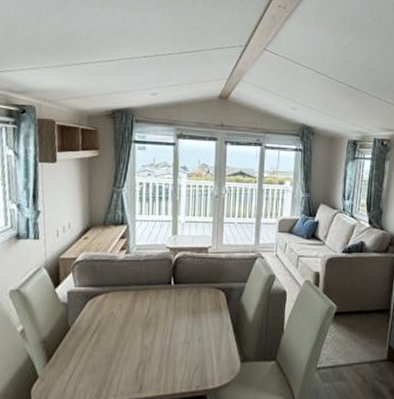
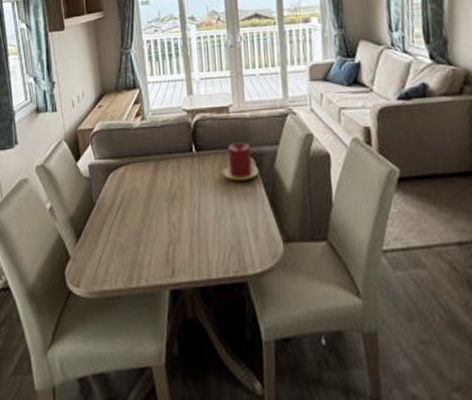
candle: none [196,278,228,311] -> present [222,142,260,181]

